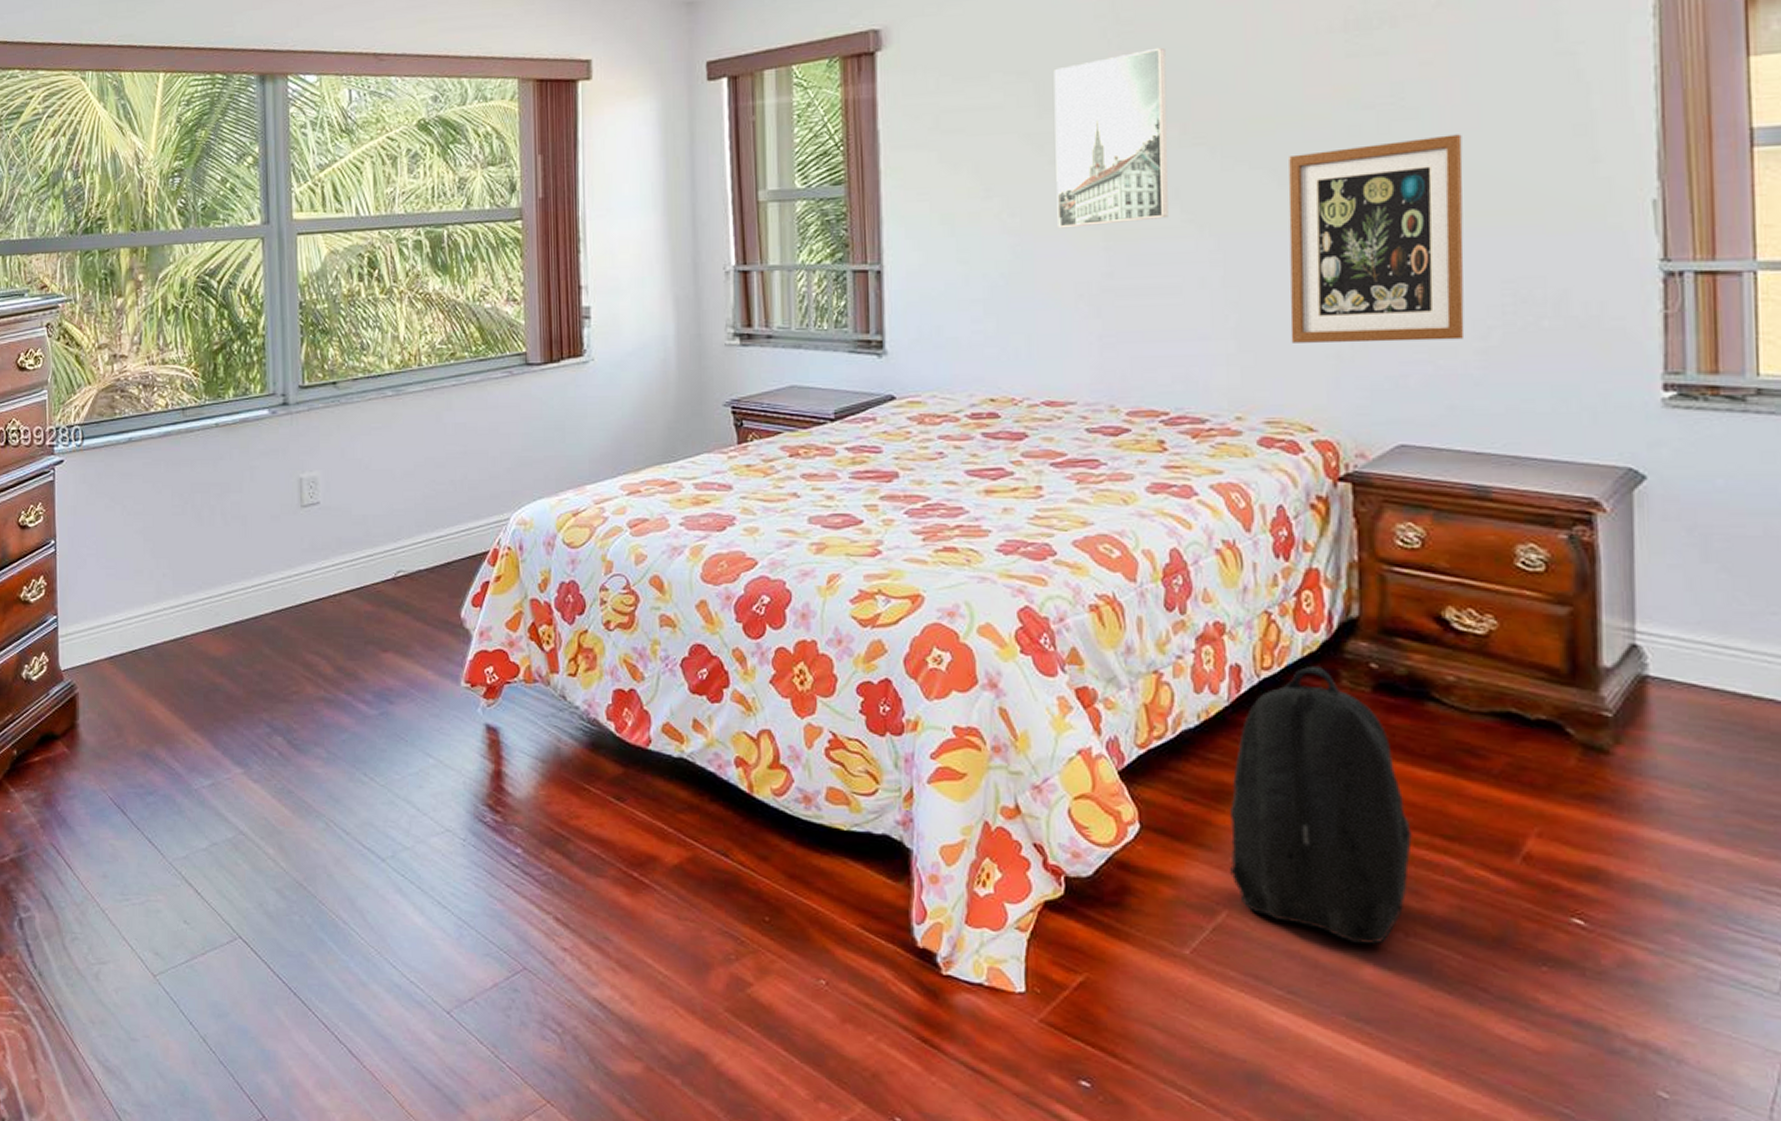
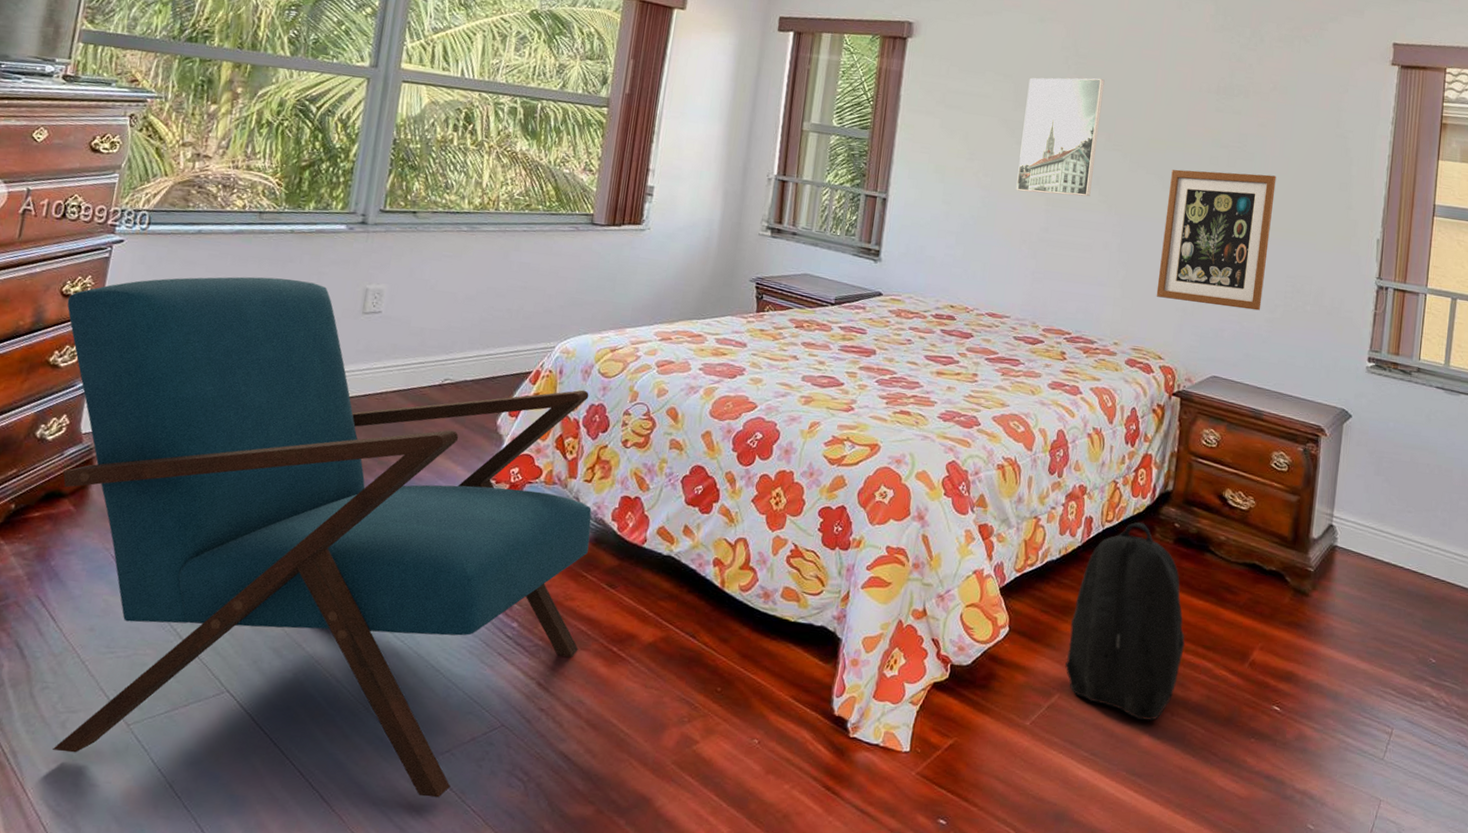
armchair: none [25,478,594,1053] -> present [53,276,592,798]

